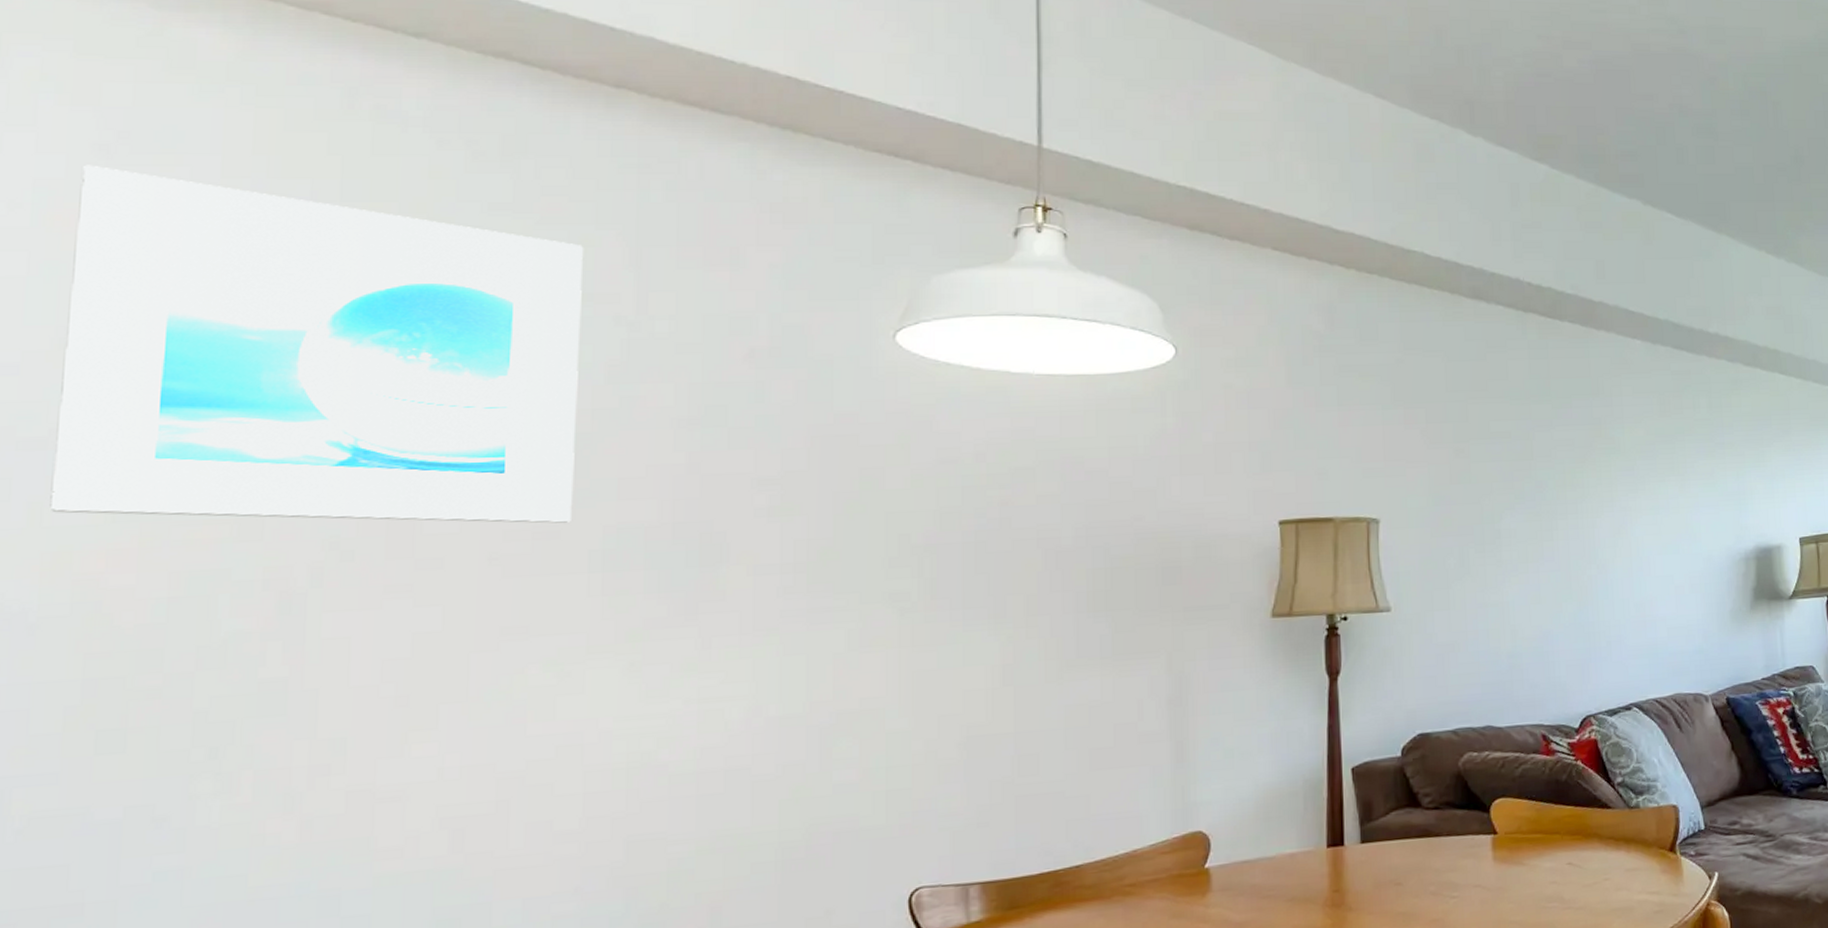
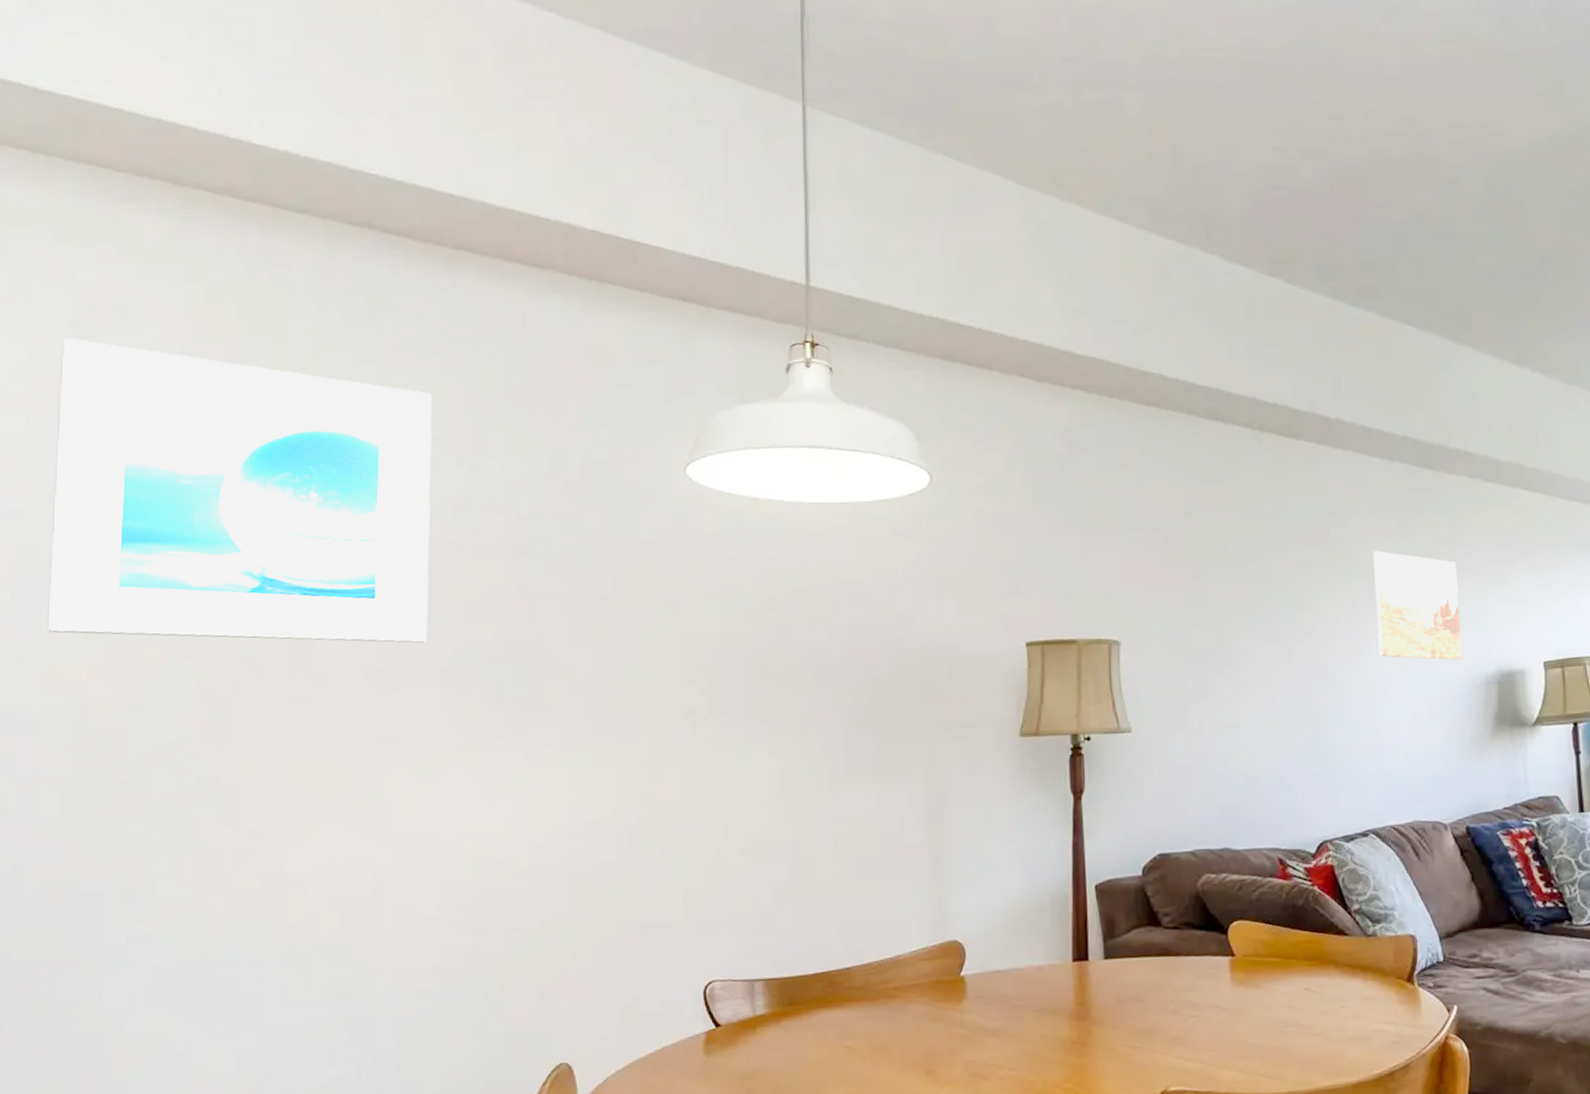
wall art: none [1636,431,1722,537] -> present [1373,551,1462,660]

